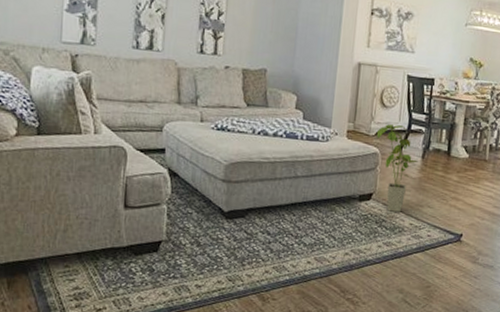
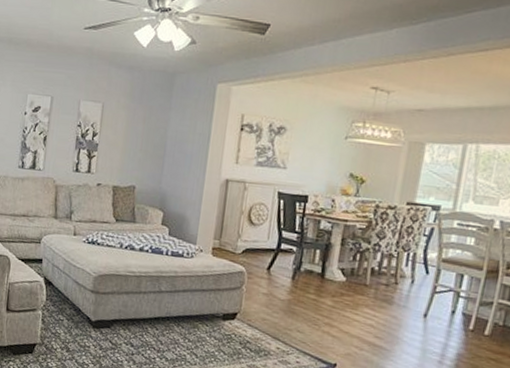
house plant: present [377,124,418,212] -> none [243,242,288,335]

